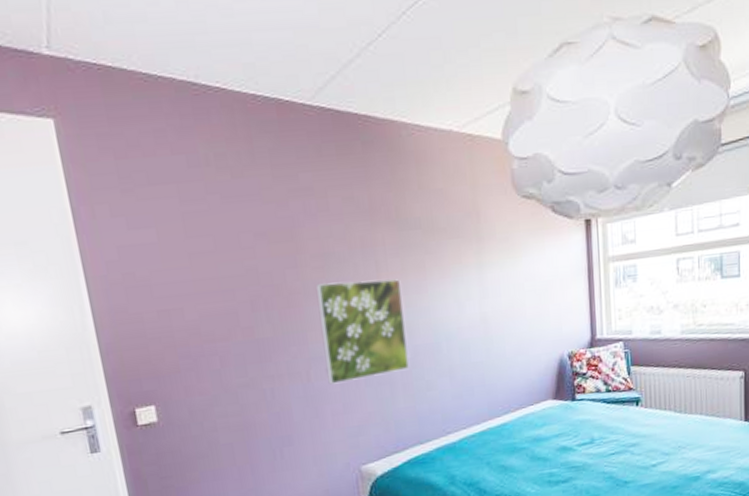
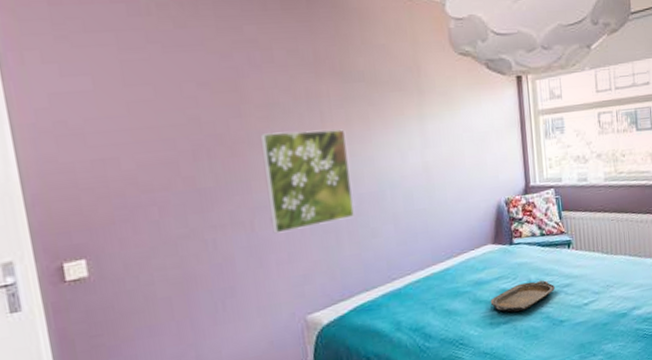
serving tray: none [549,439,620,471] -> present [490,280,555,312]

